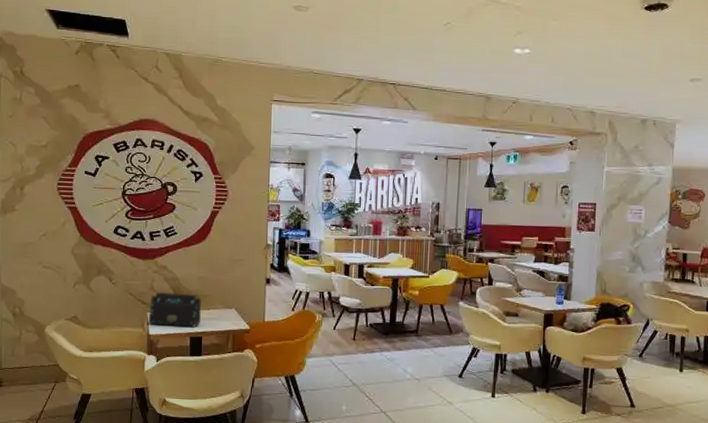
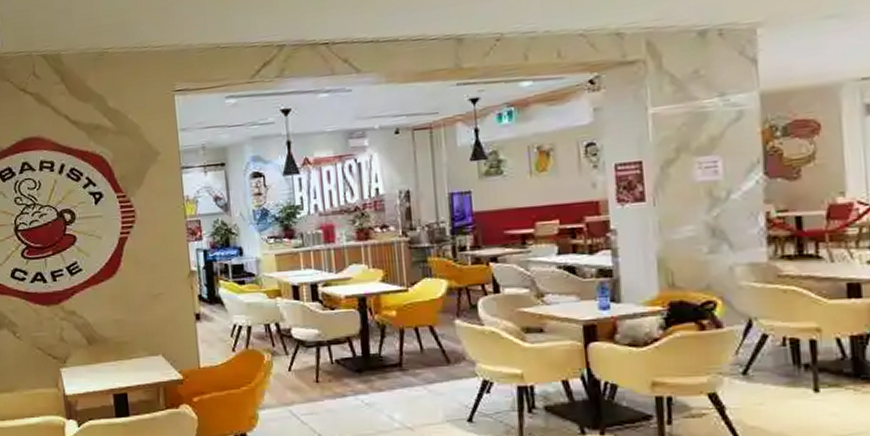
handbag: present [149,292,202,327] -> none [62,341,123,383]

